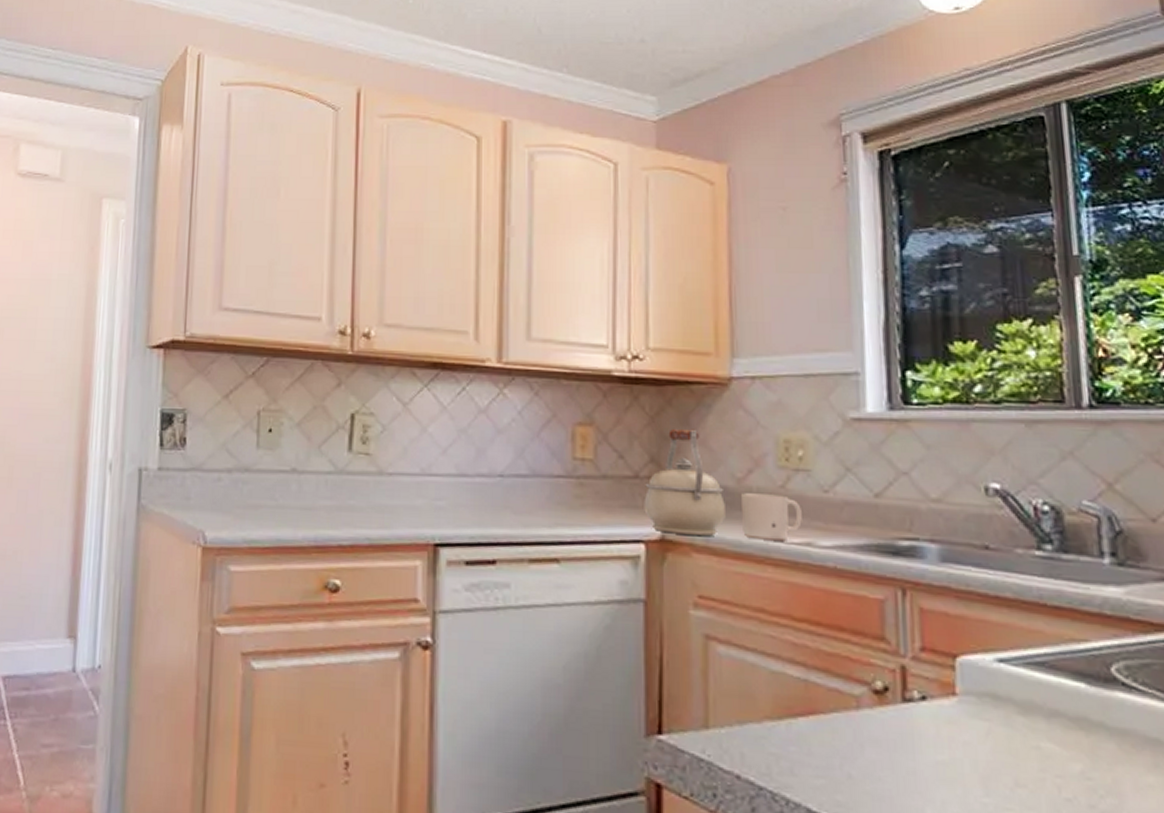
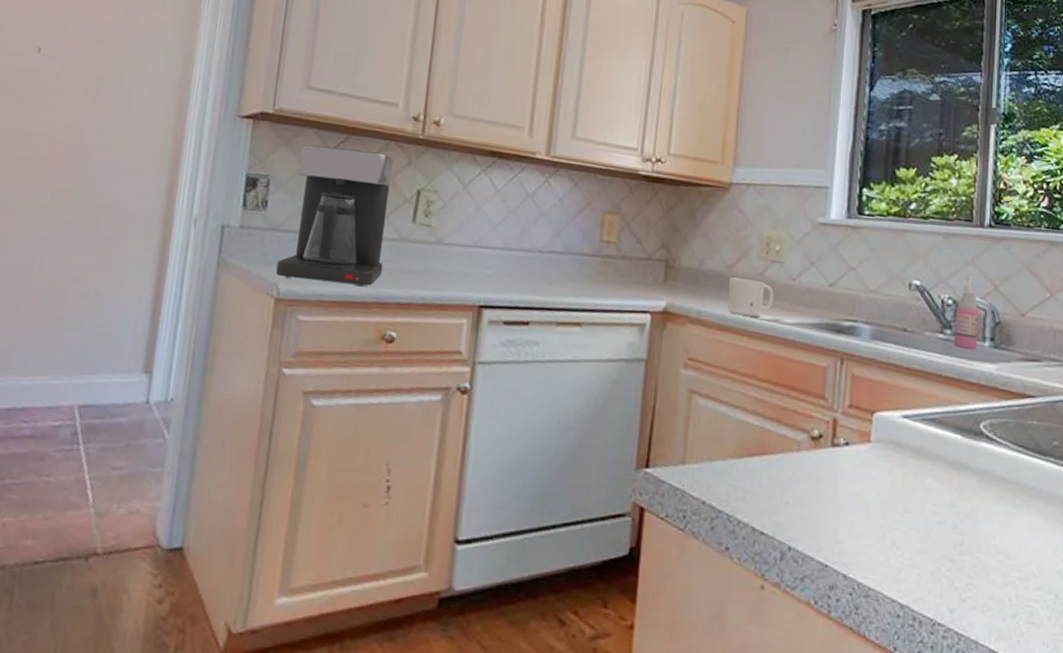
coffee maker: none [201,371,321,529] -> present [276,144,393,287]
kettle: present [644,428,727,537] -> none [652,221,717,311]
soap dispenser: none [1054,472,1094,570] -> present [954,275,979,351]

